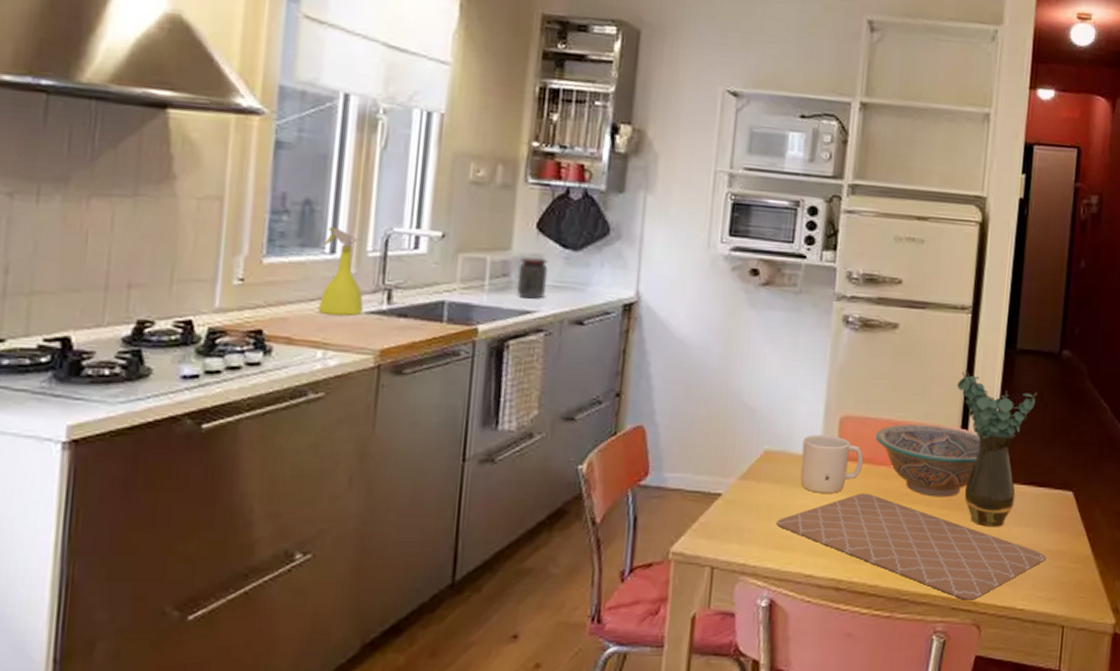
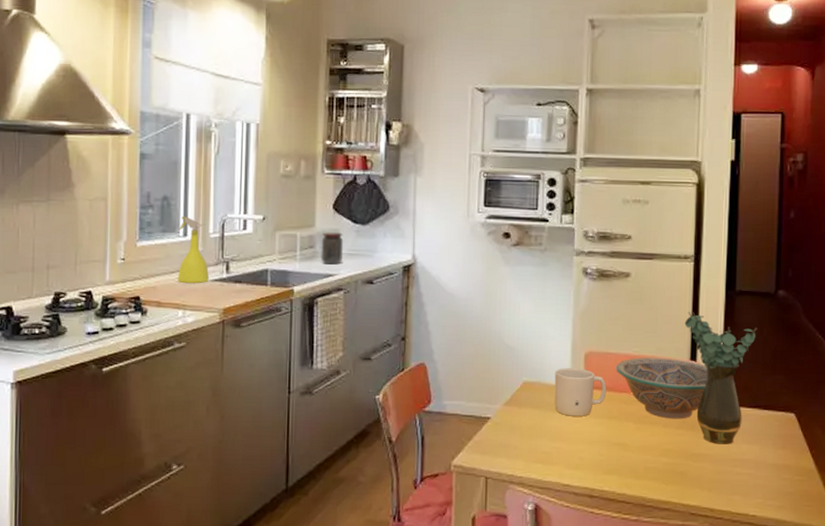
placemat: present [776,493,1046,600] -> none [536,416,774,507]

